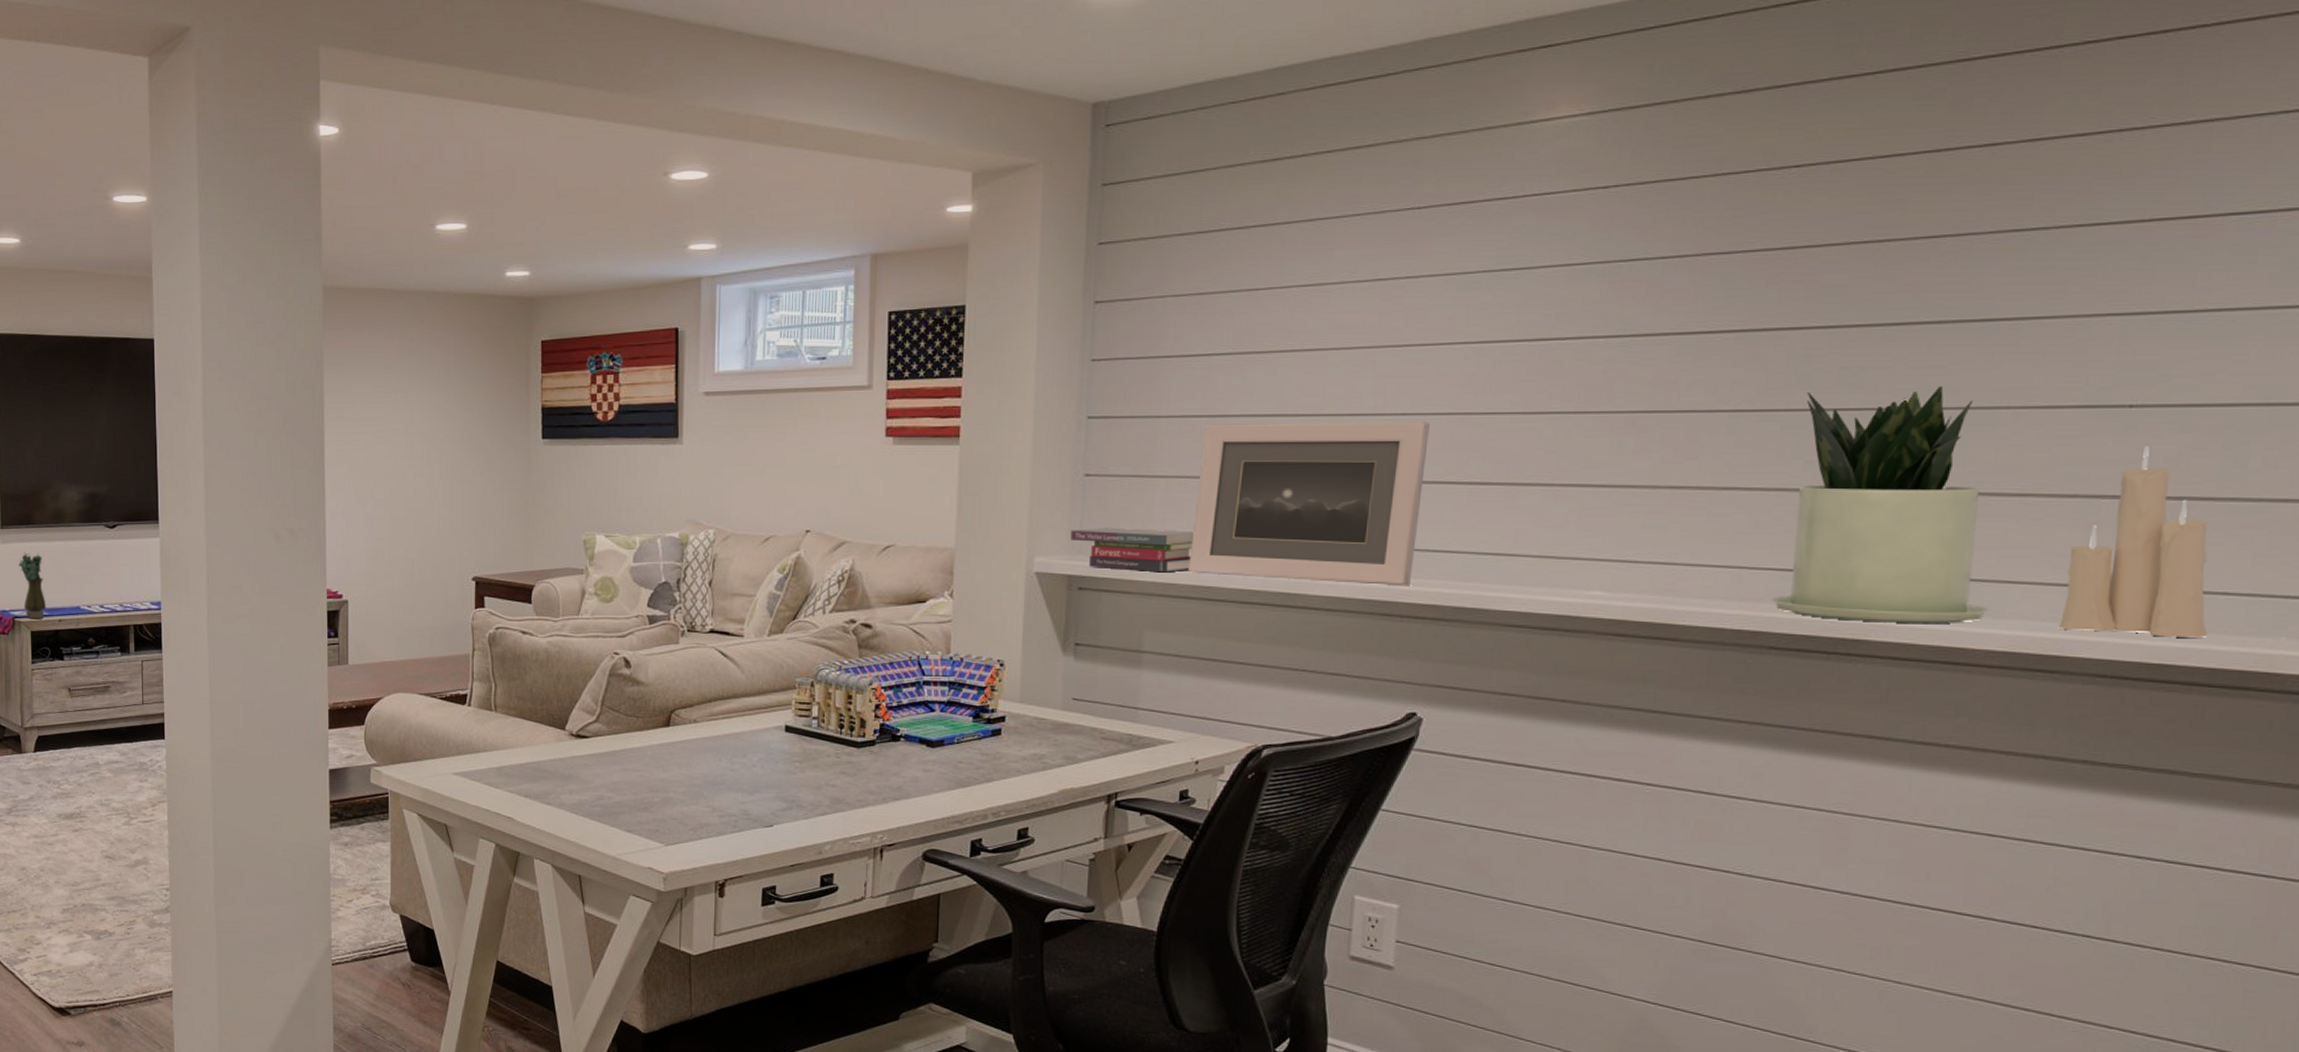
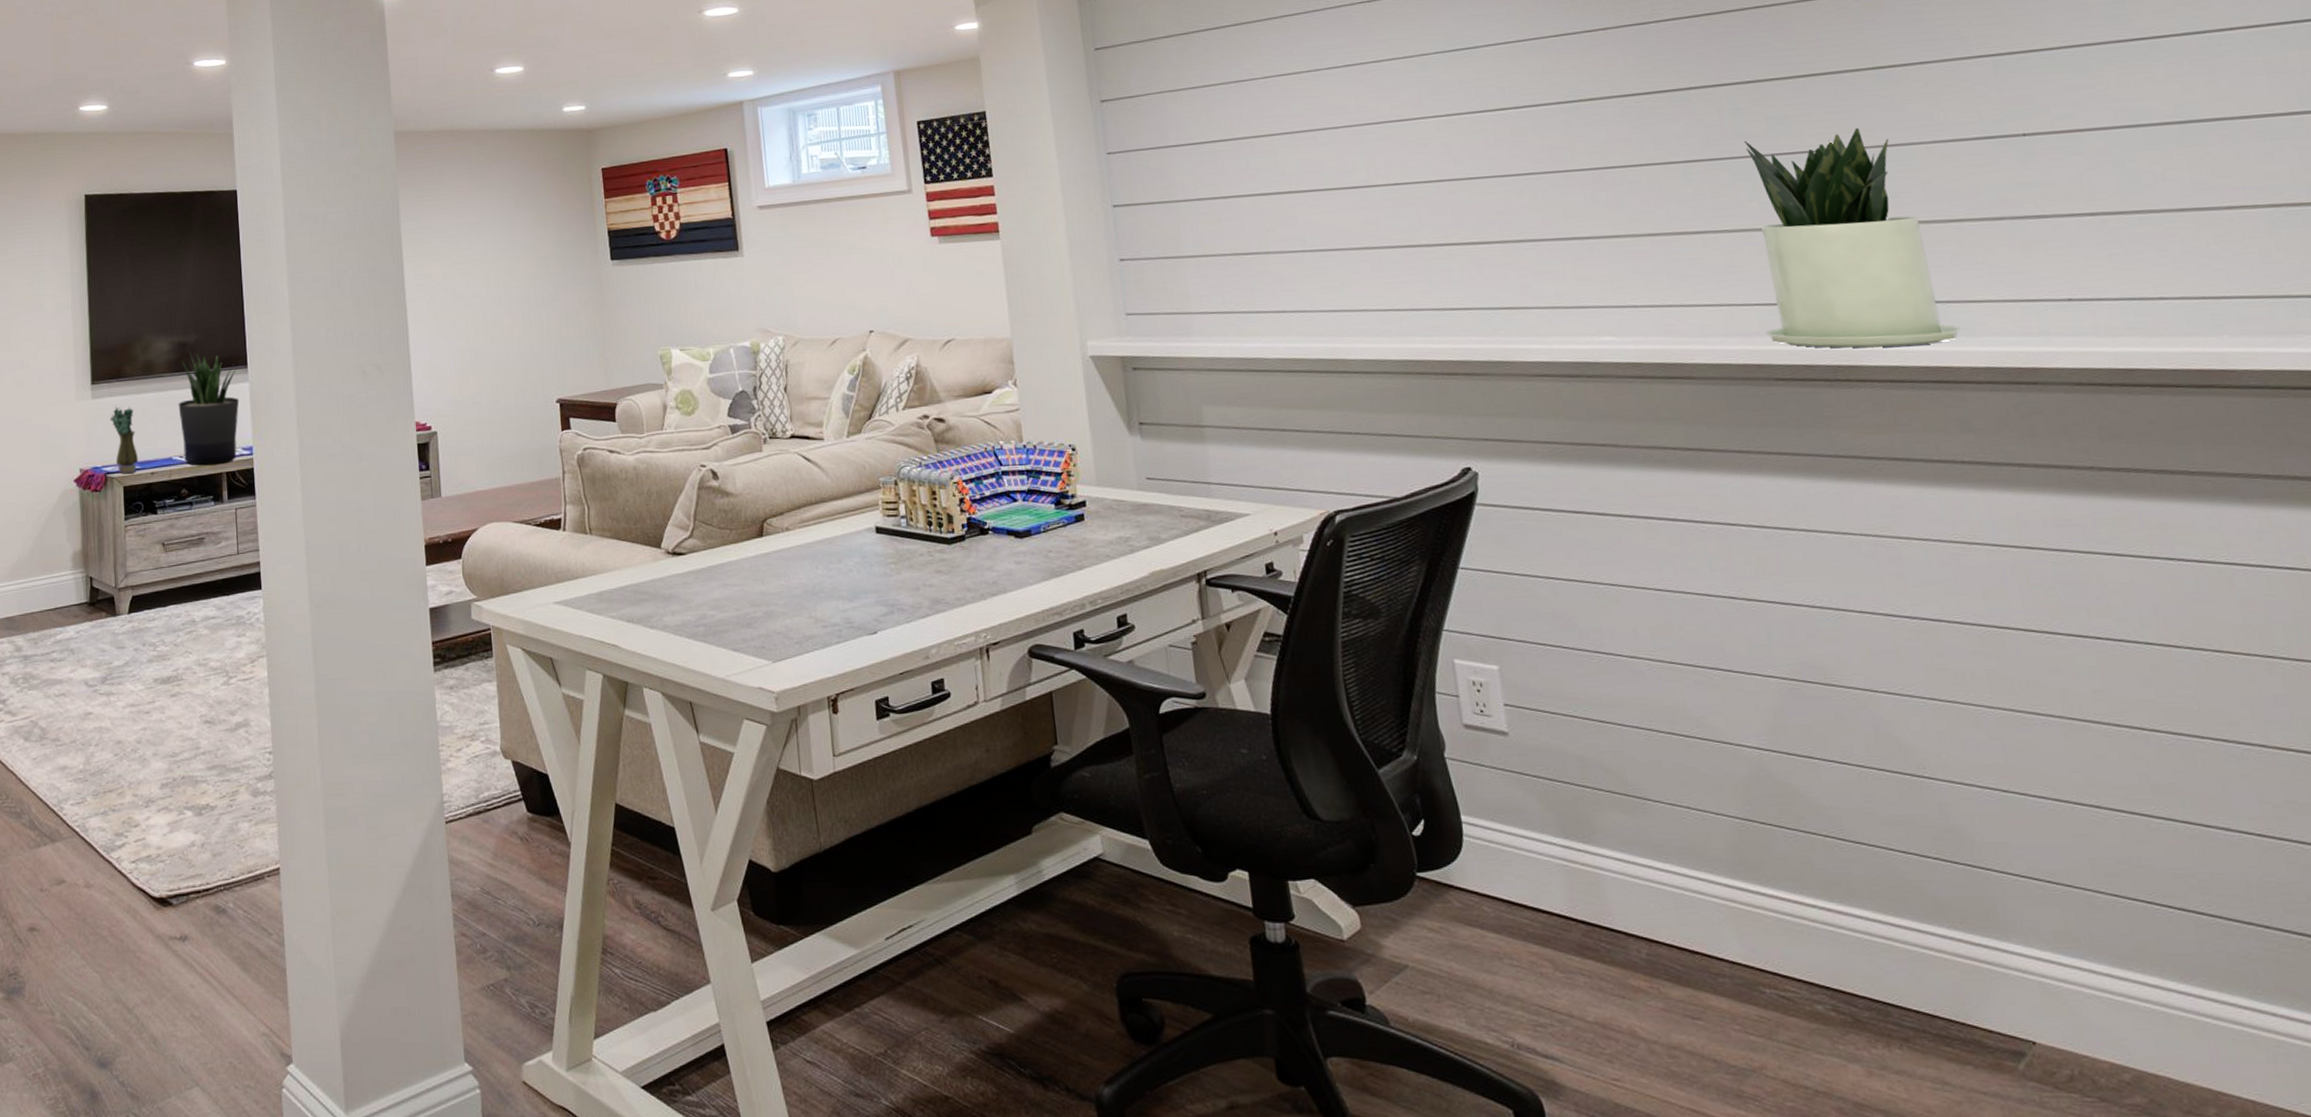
planter: none [87,500,149,617] -> present [178,349,240,466]
books: present [1070,527,1193,573] -> none [1116,306,1233,348]
picture frame: present [1189,420,1430,586] -> none [1221,188,1438,347]
candle: present [2058,446,2207,638] -> none [2014,169,2159,343]

